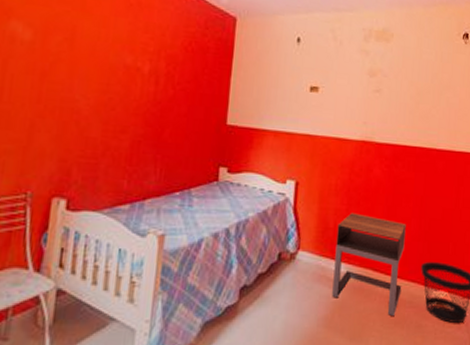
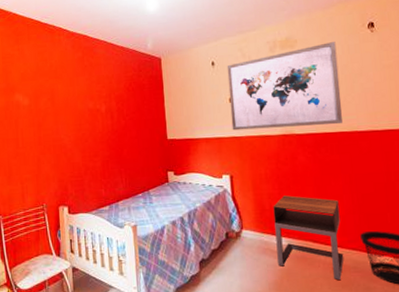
wall art: none [307,44,431,139] -> present [227,42,343,131]

